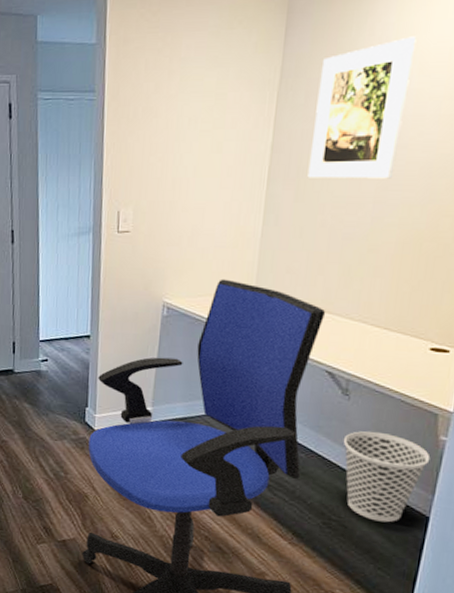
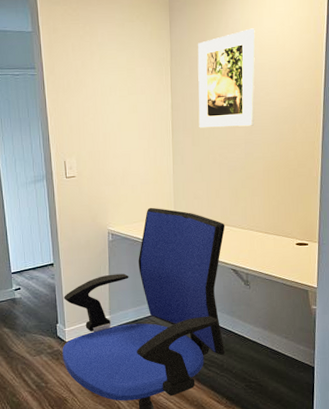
wastebasket: present [343,431,431,523] -> none [250,309,308,377]

